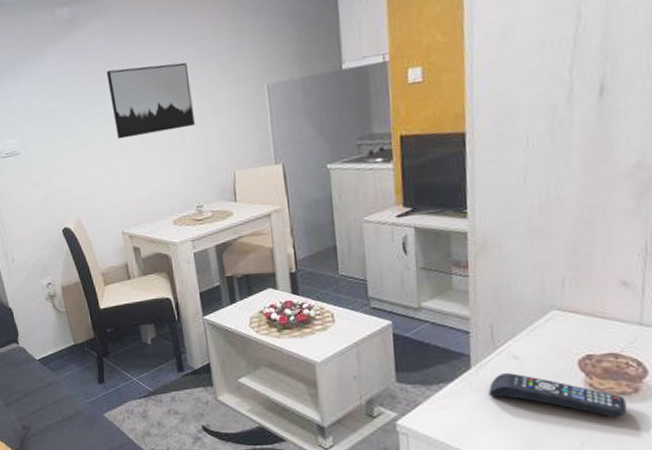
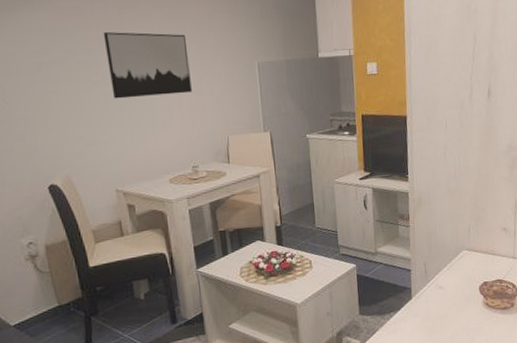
remote control: present [488,373,626,417] -> none [424,300,507,327]

